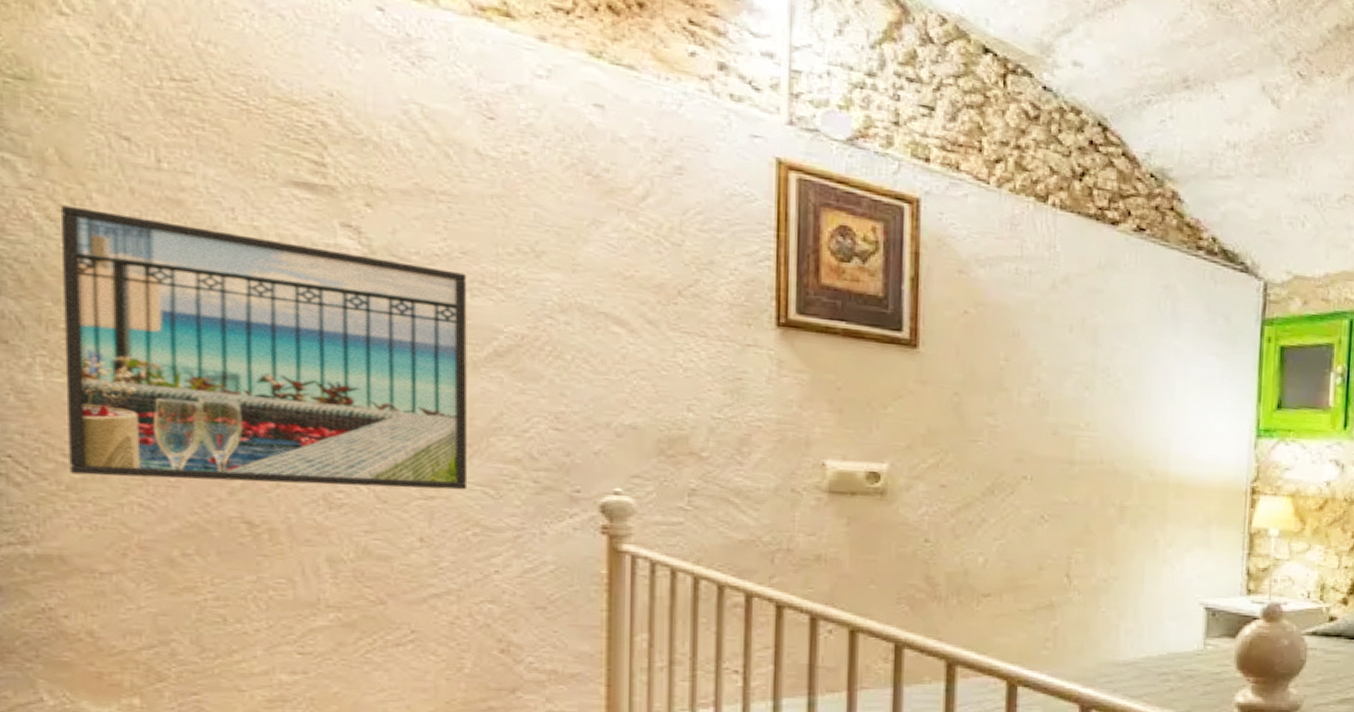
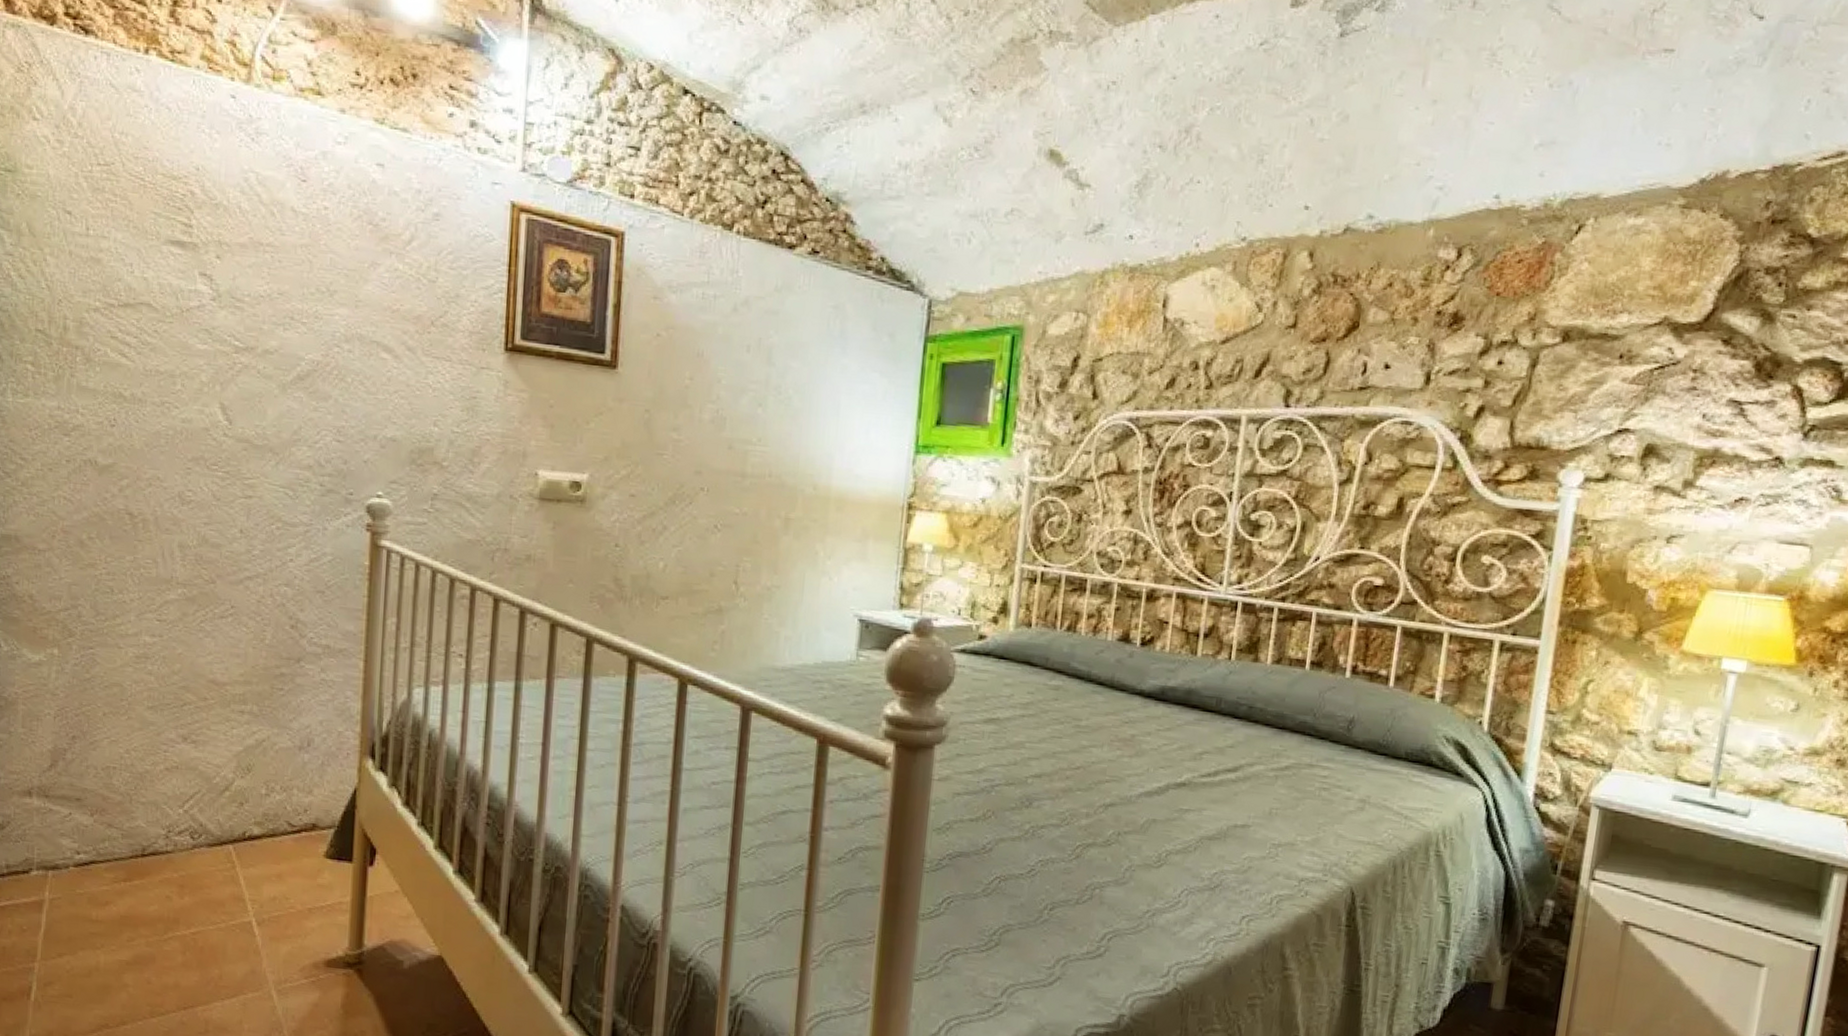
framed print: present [60,205,468,490] -> none [24,266,282,491]

